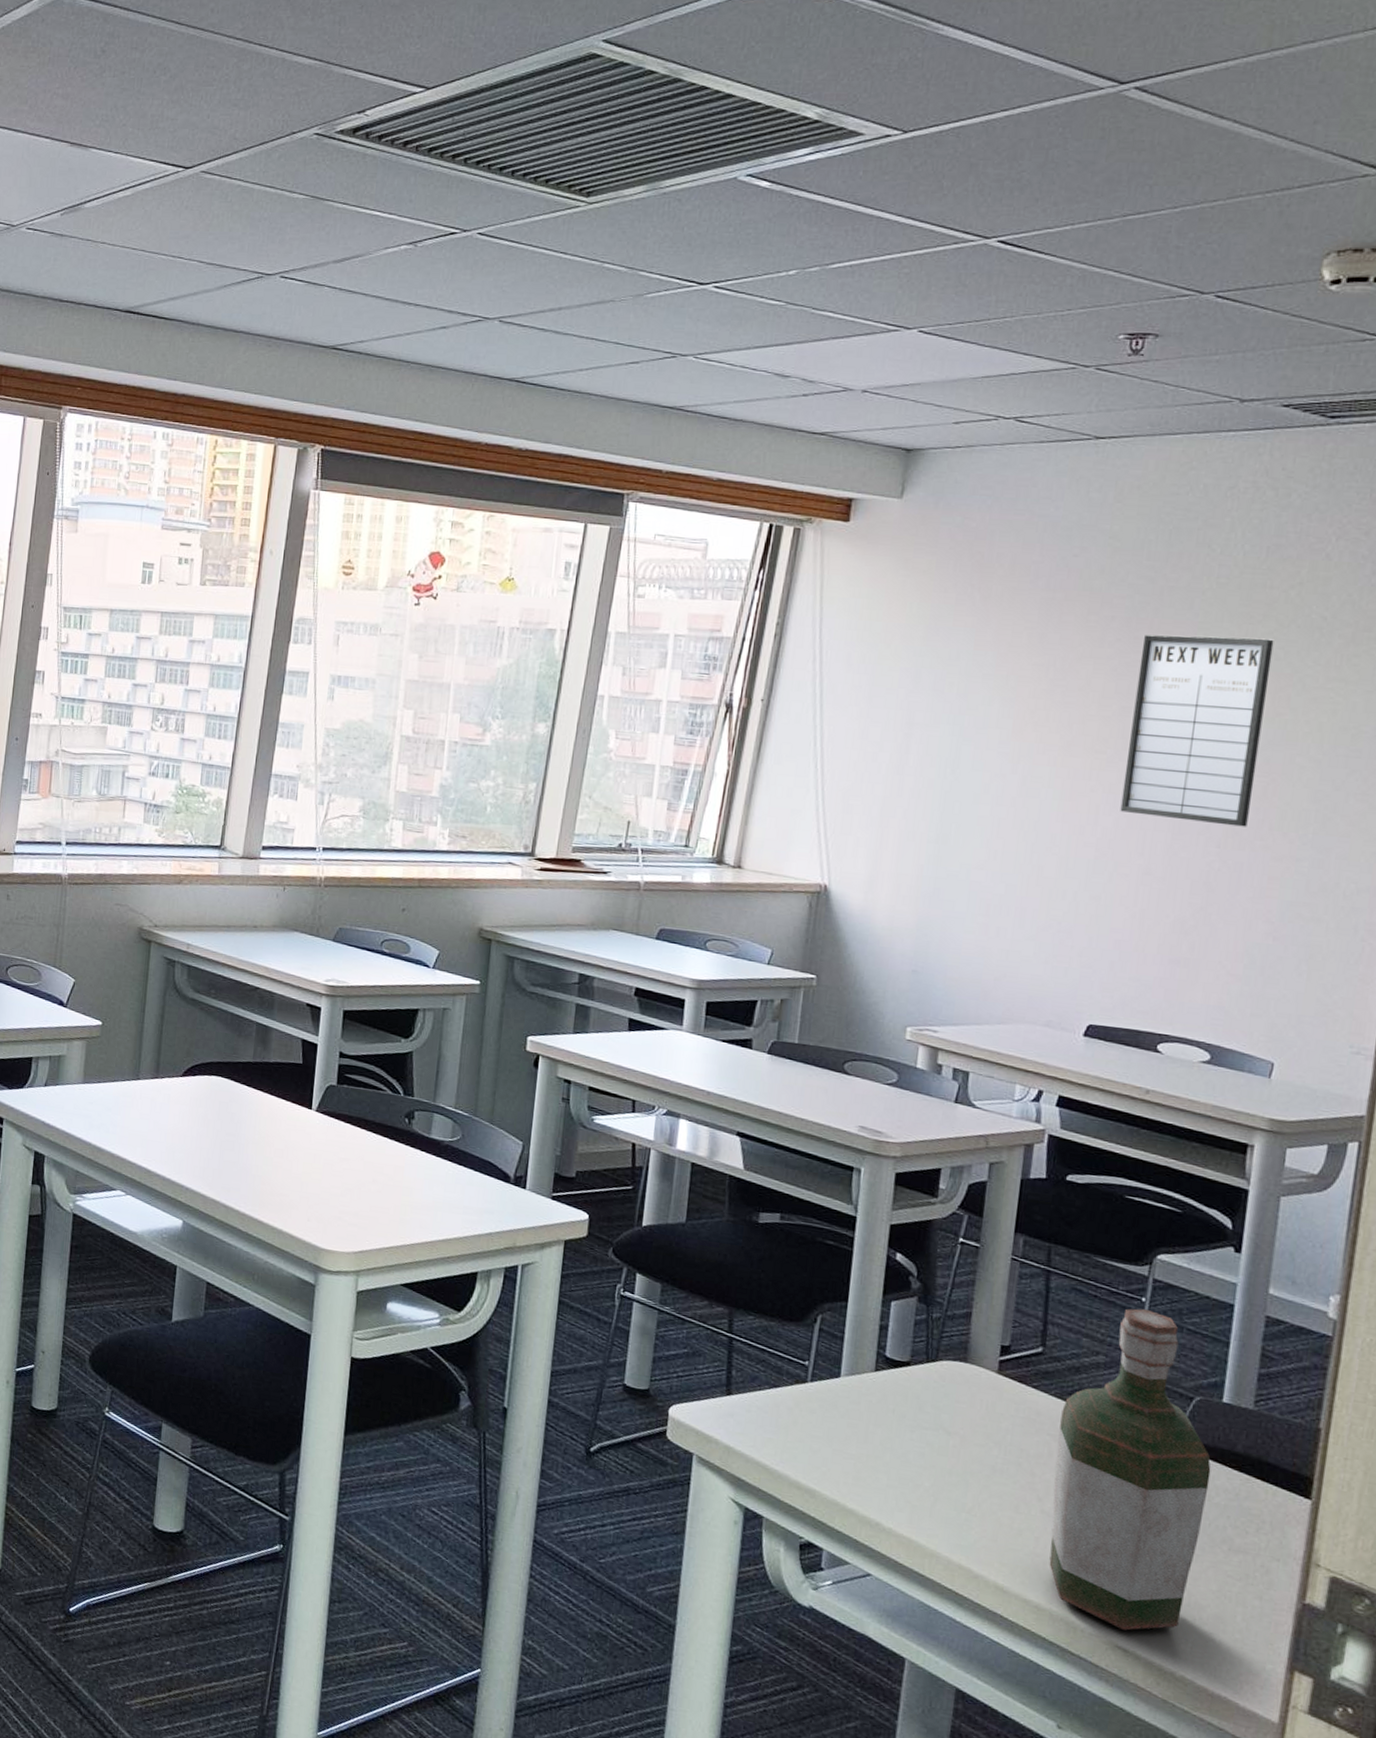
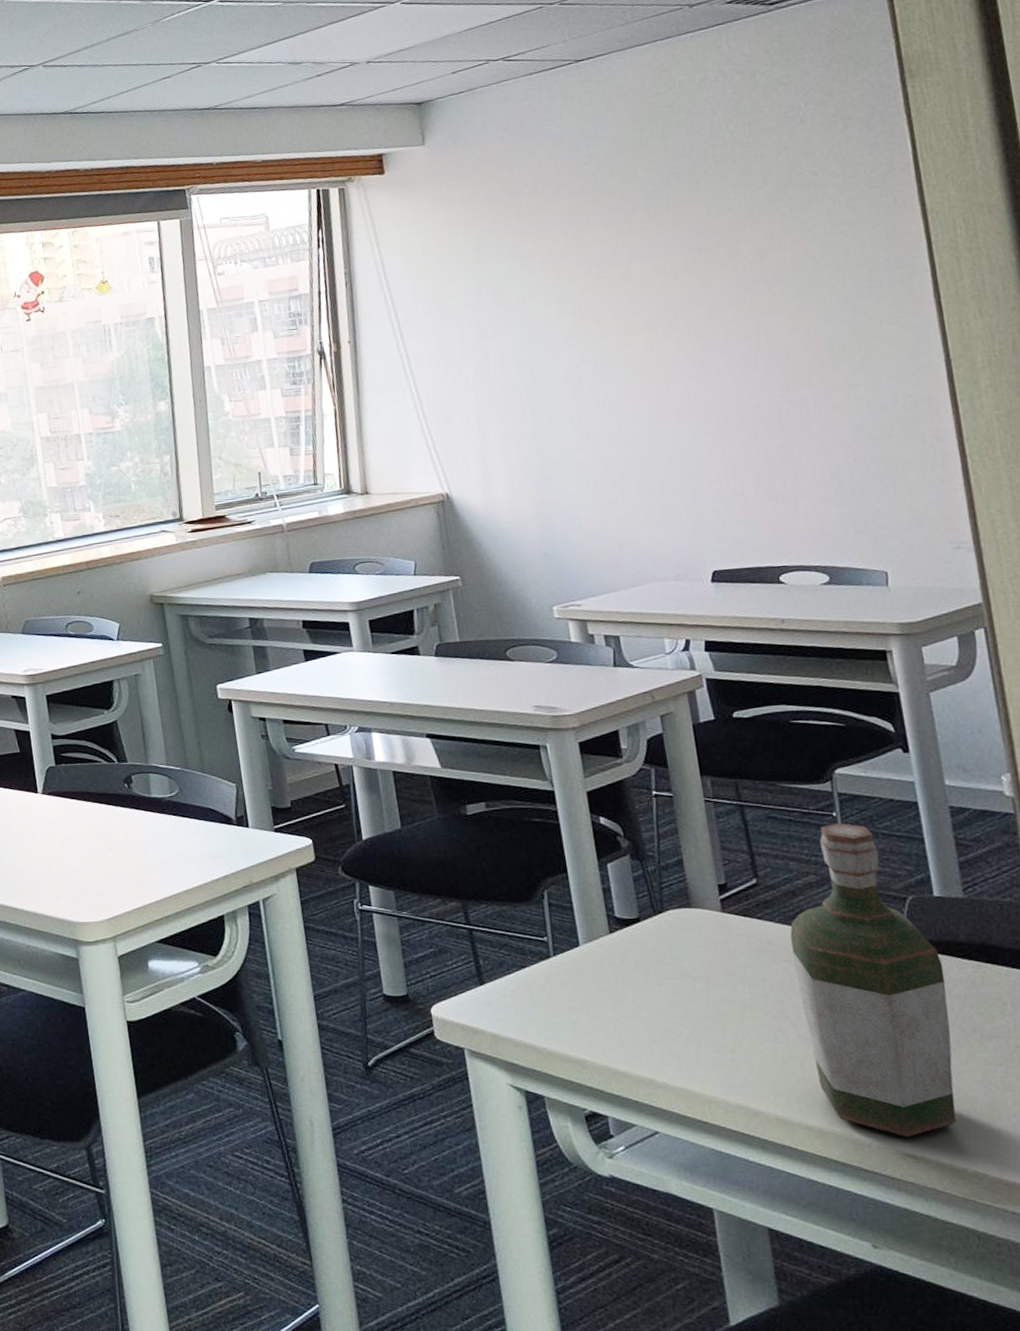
writing board: present [1120,634,1274,827] -> none [665,200,801,376]

